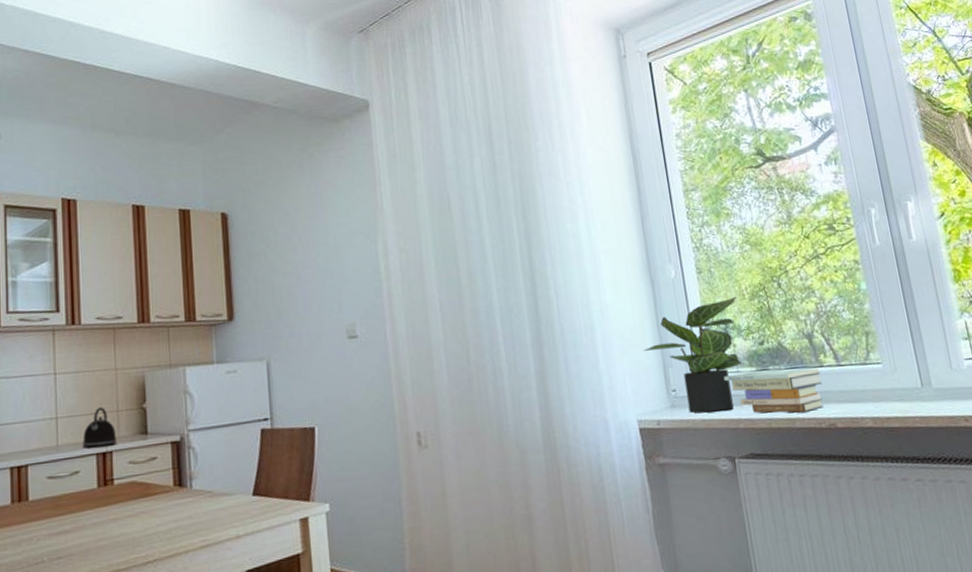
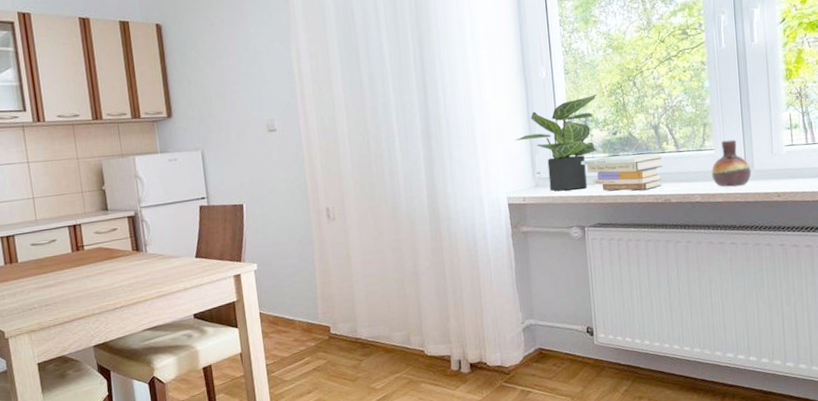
kettle: present [83,406,118,448] -> none [56,188,84,222]
vase: none [881,351,930,410] -> present [711,139,751,188]

